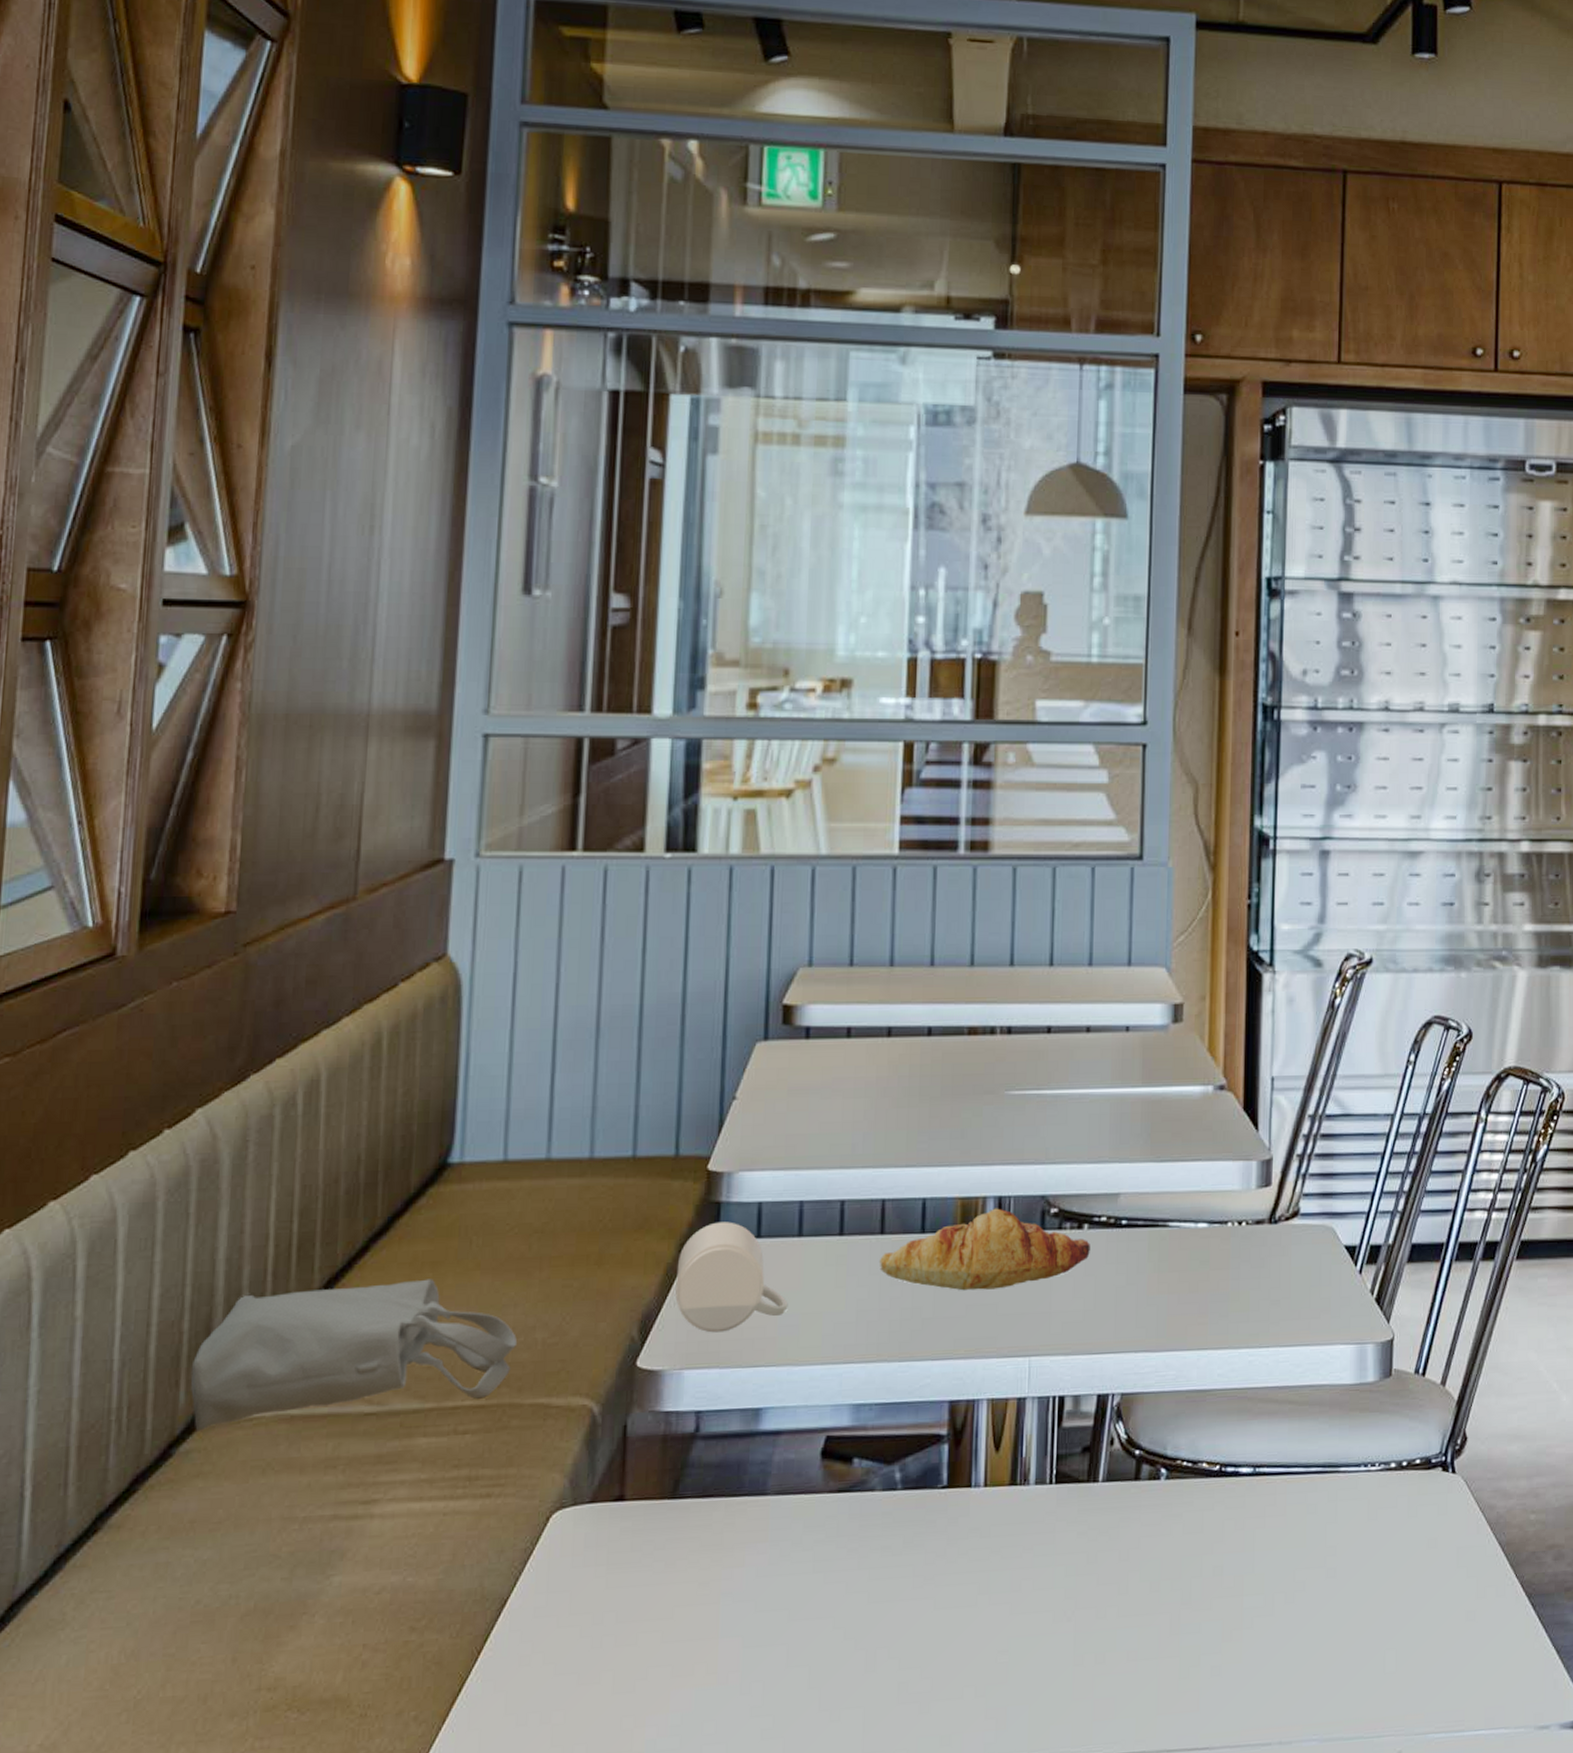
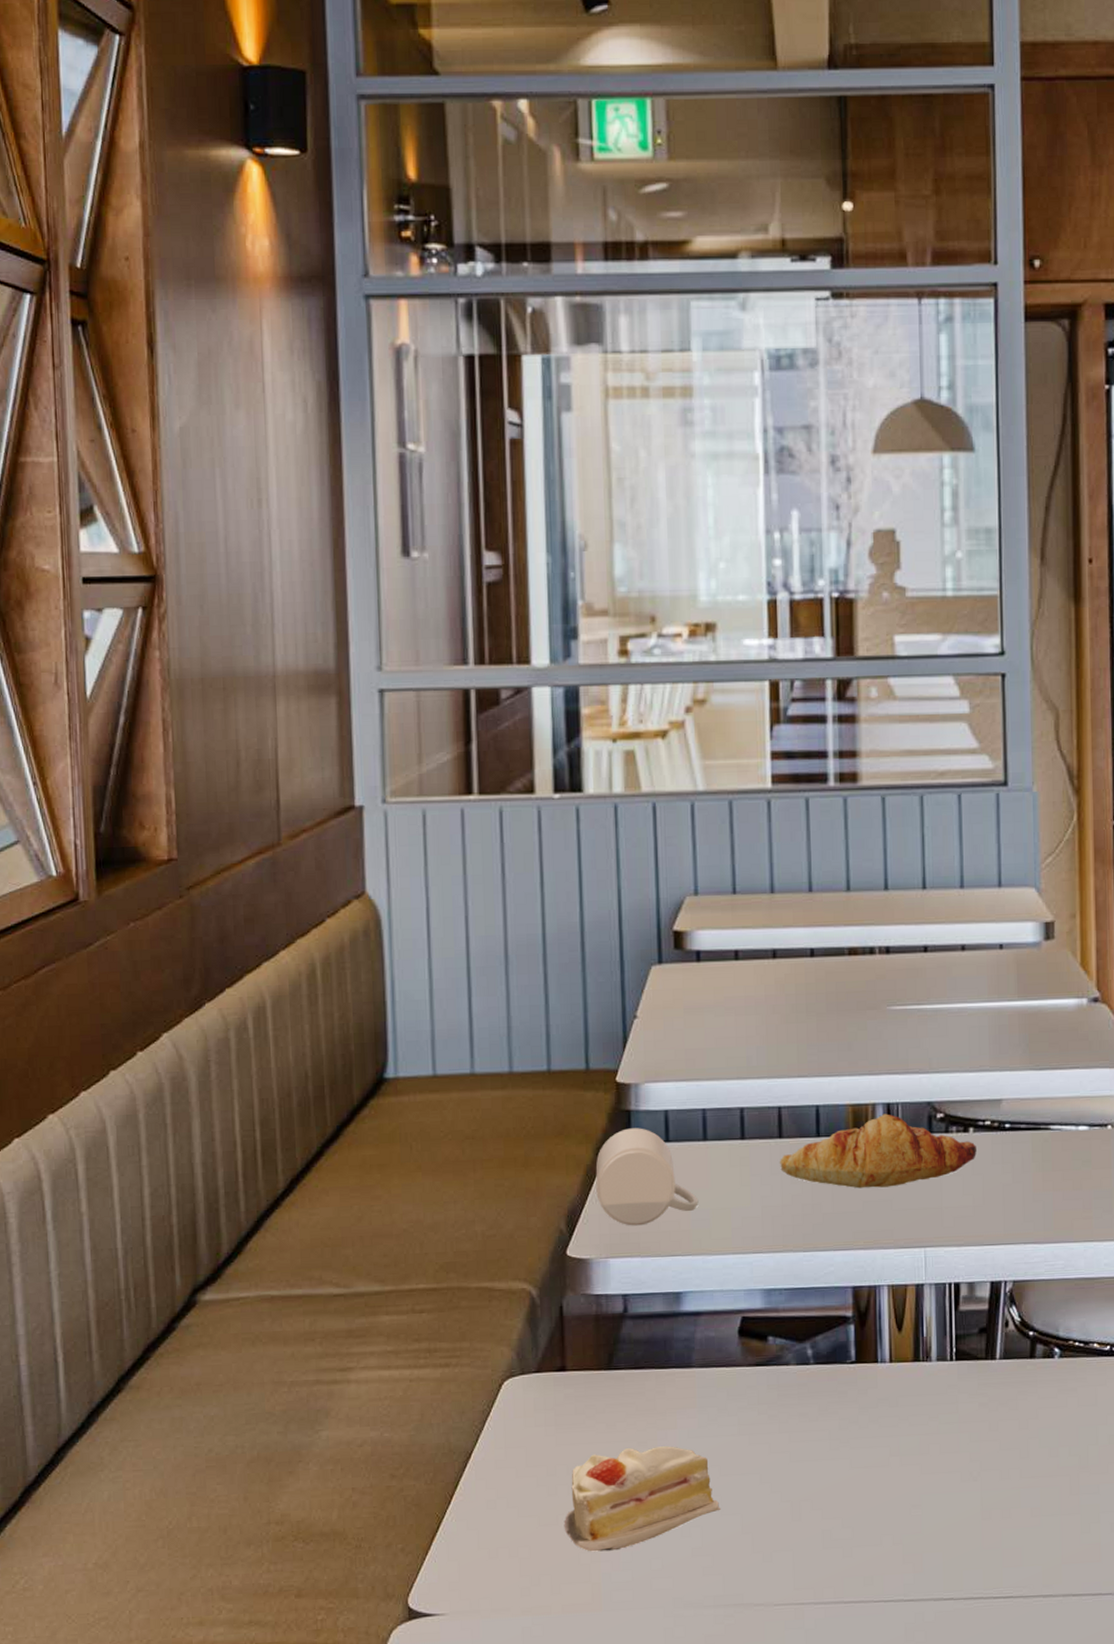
tote bag: present [190,1279,518,1431] -> none [183,1179,460,1309]
pastry: none [606,1587,788,1715] -> present [563,1446,722,1552]

